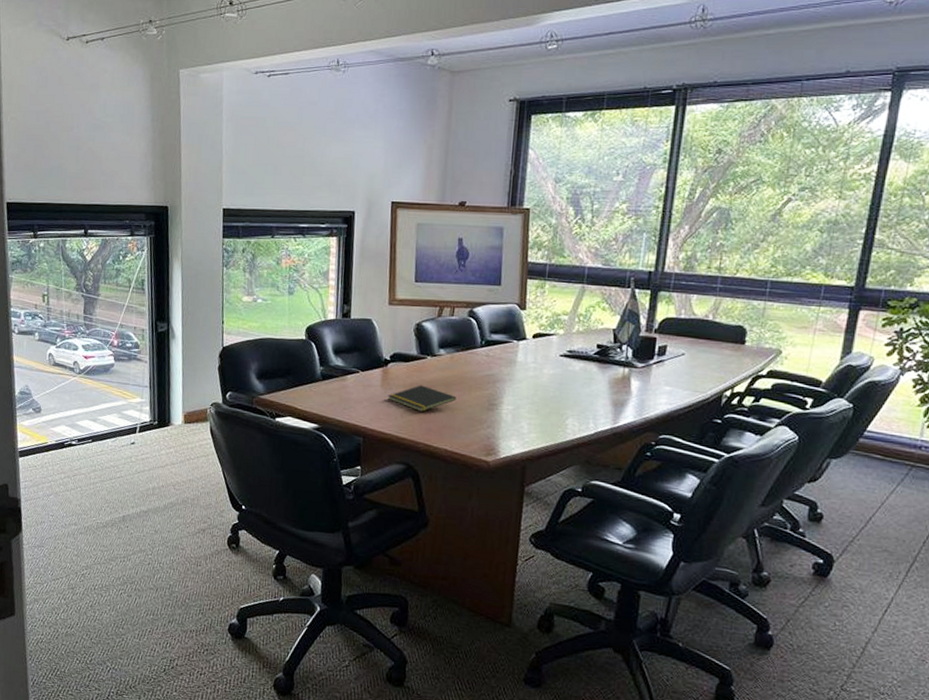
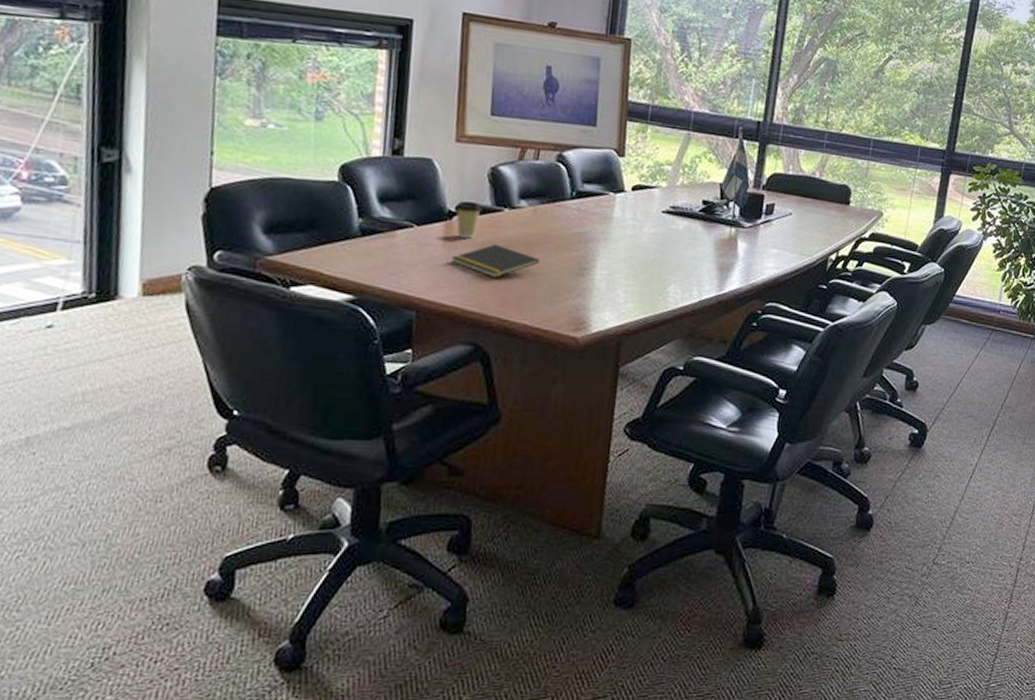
coffee cup: none [390,351,410,381] -> present [455,201,482,239]

